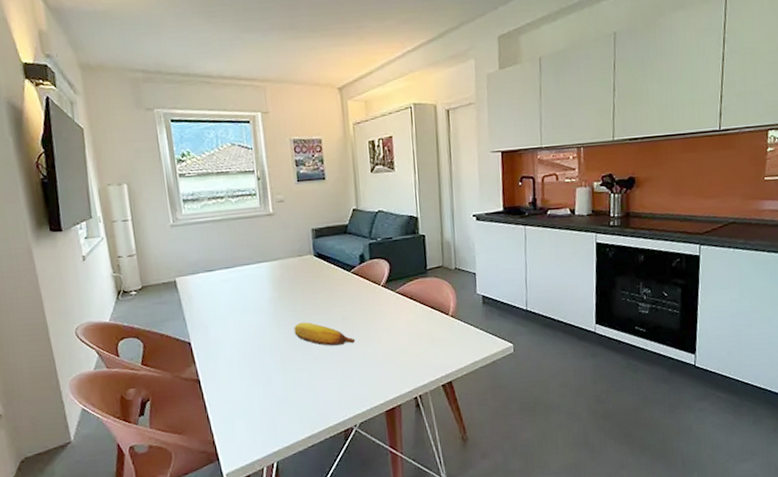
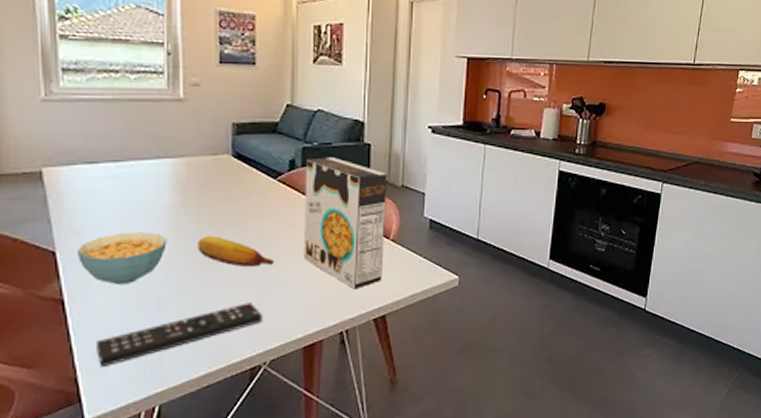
cereal bowl: none [206,322,271,366] -> present [78,232,167,284]
remote control: none [226,375,351,433] -> present [96,302,264,368]
cereal box: none [373,249,446,360] -> present [303,157,387,290]

